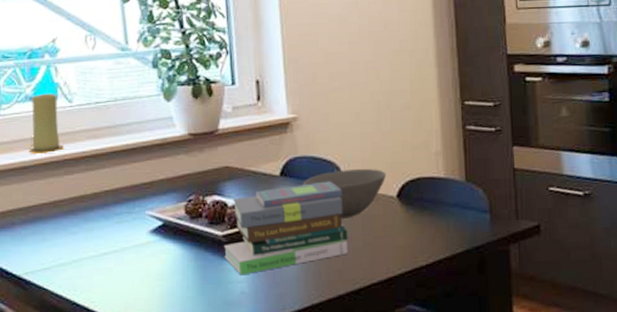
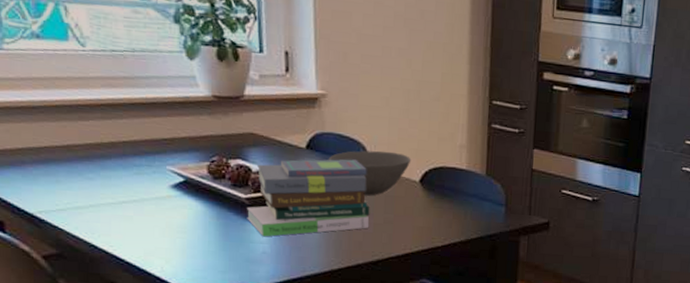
candle: present [28,93,64,154] -> none [37,32,77,96]

